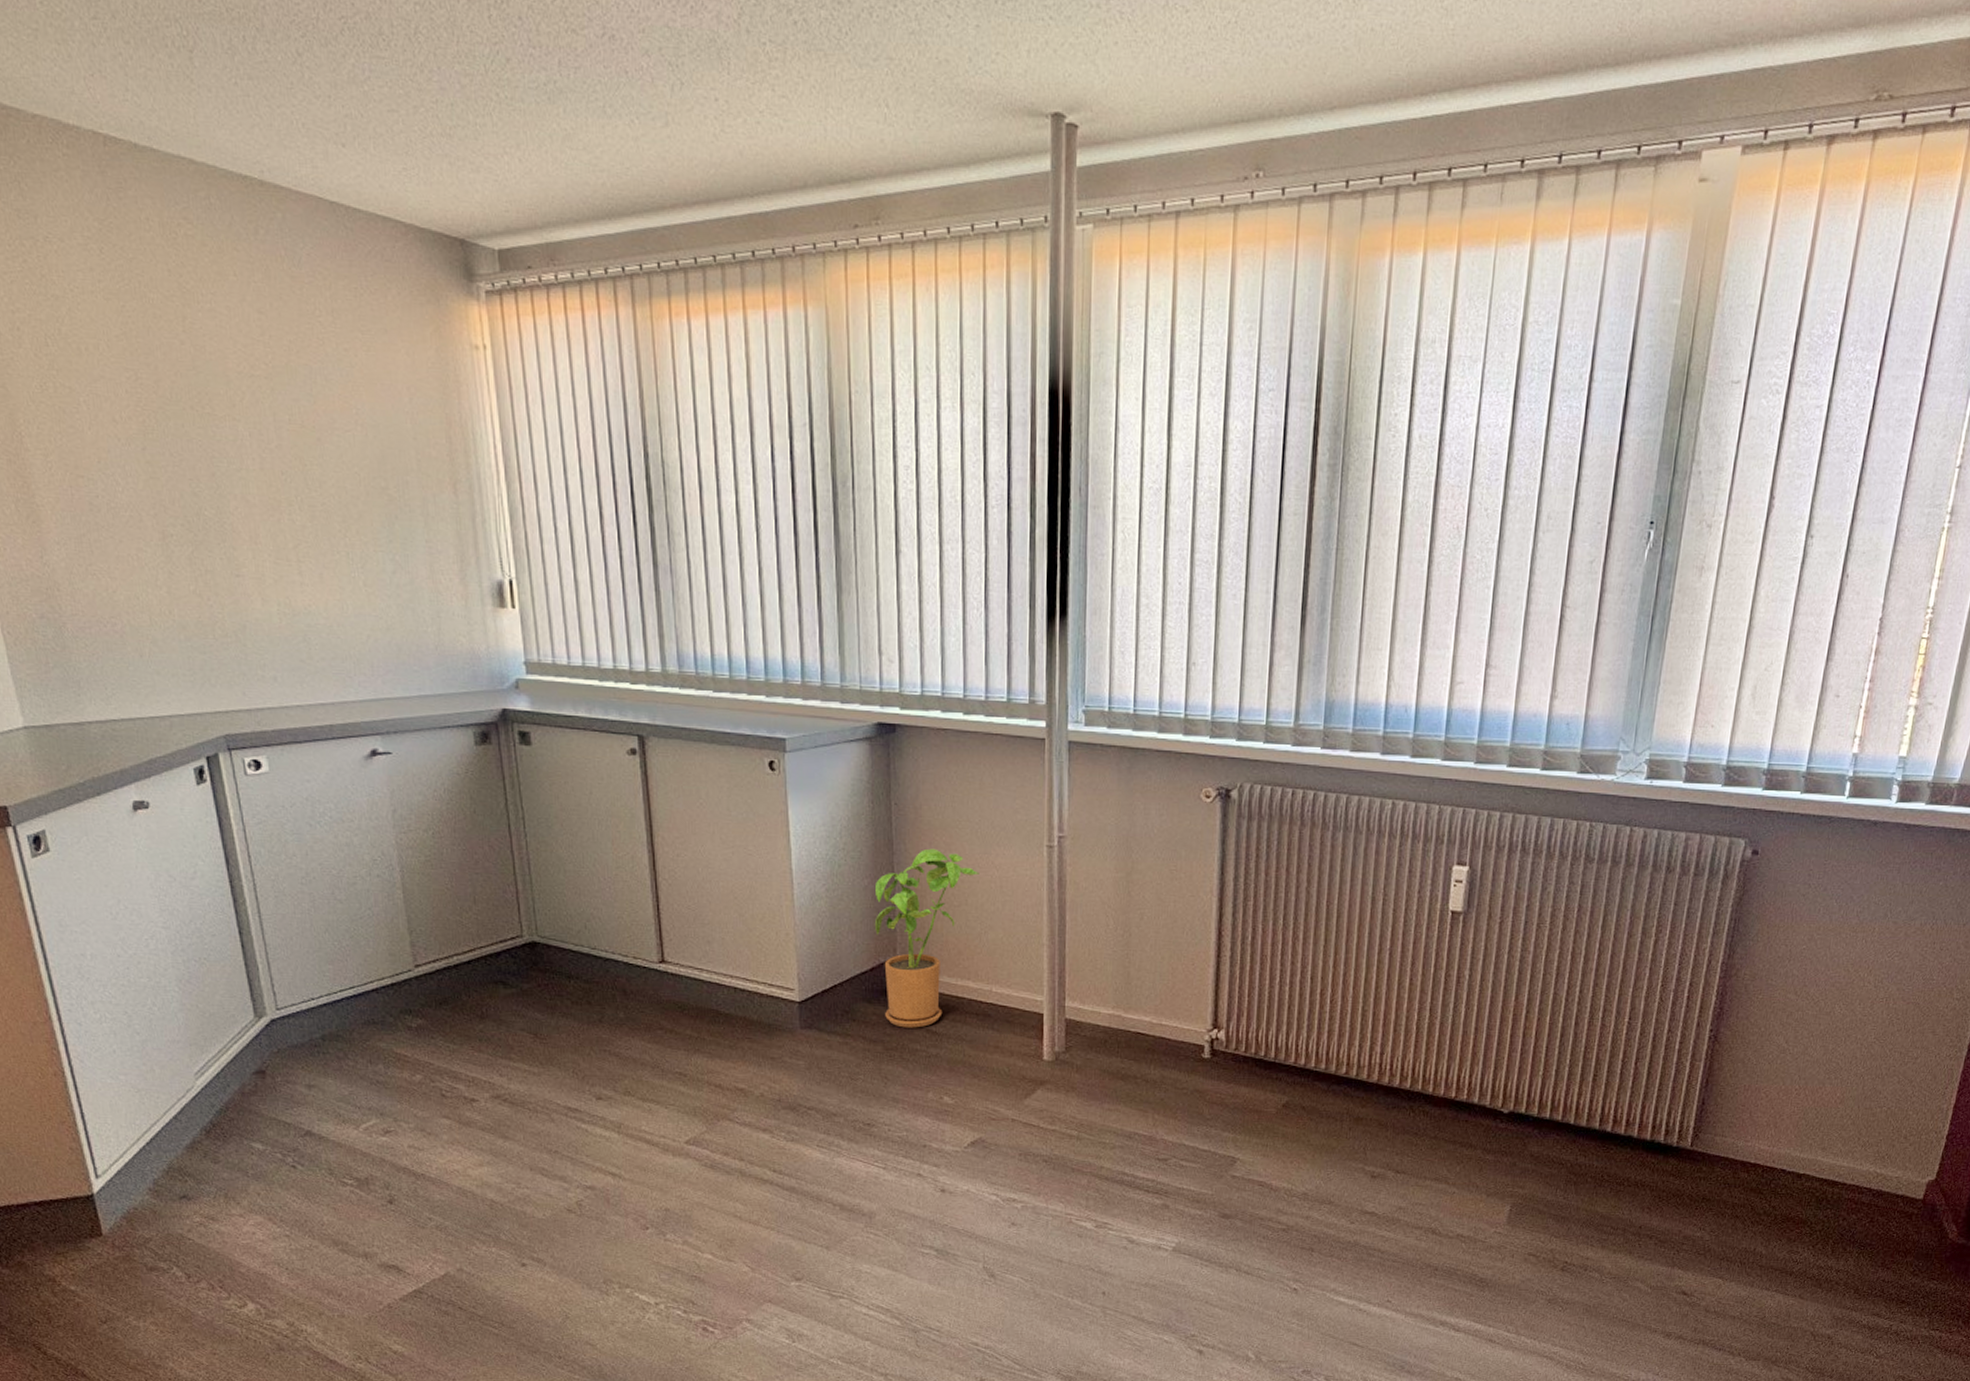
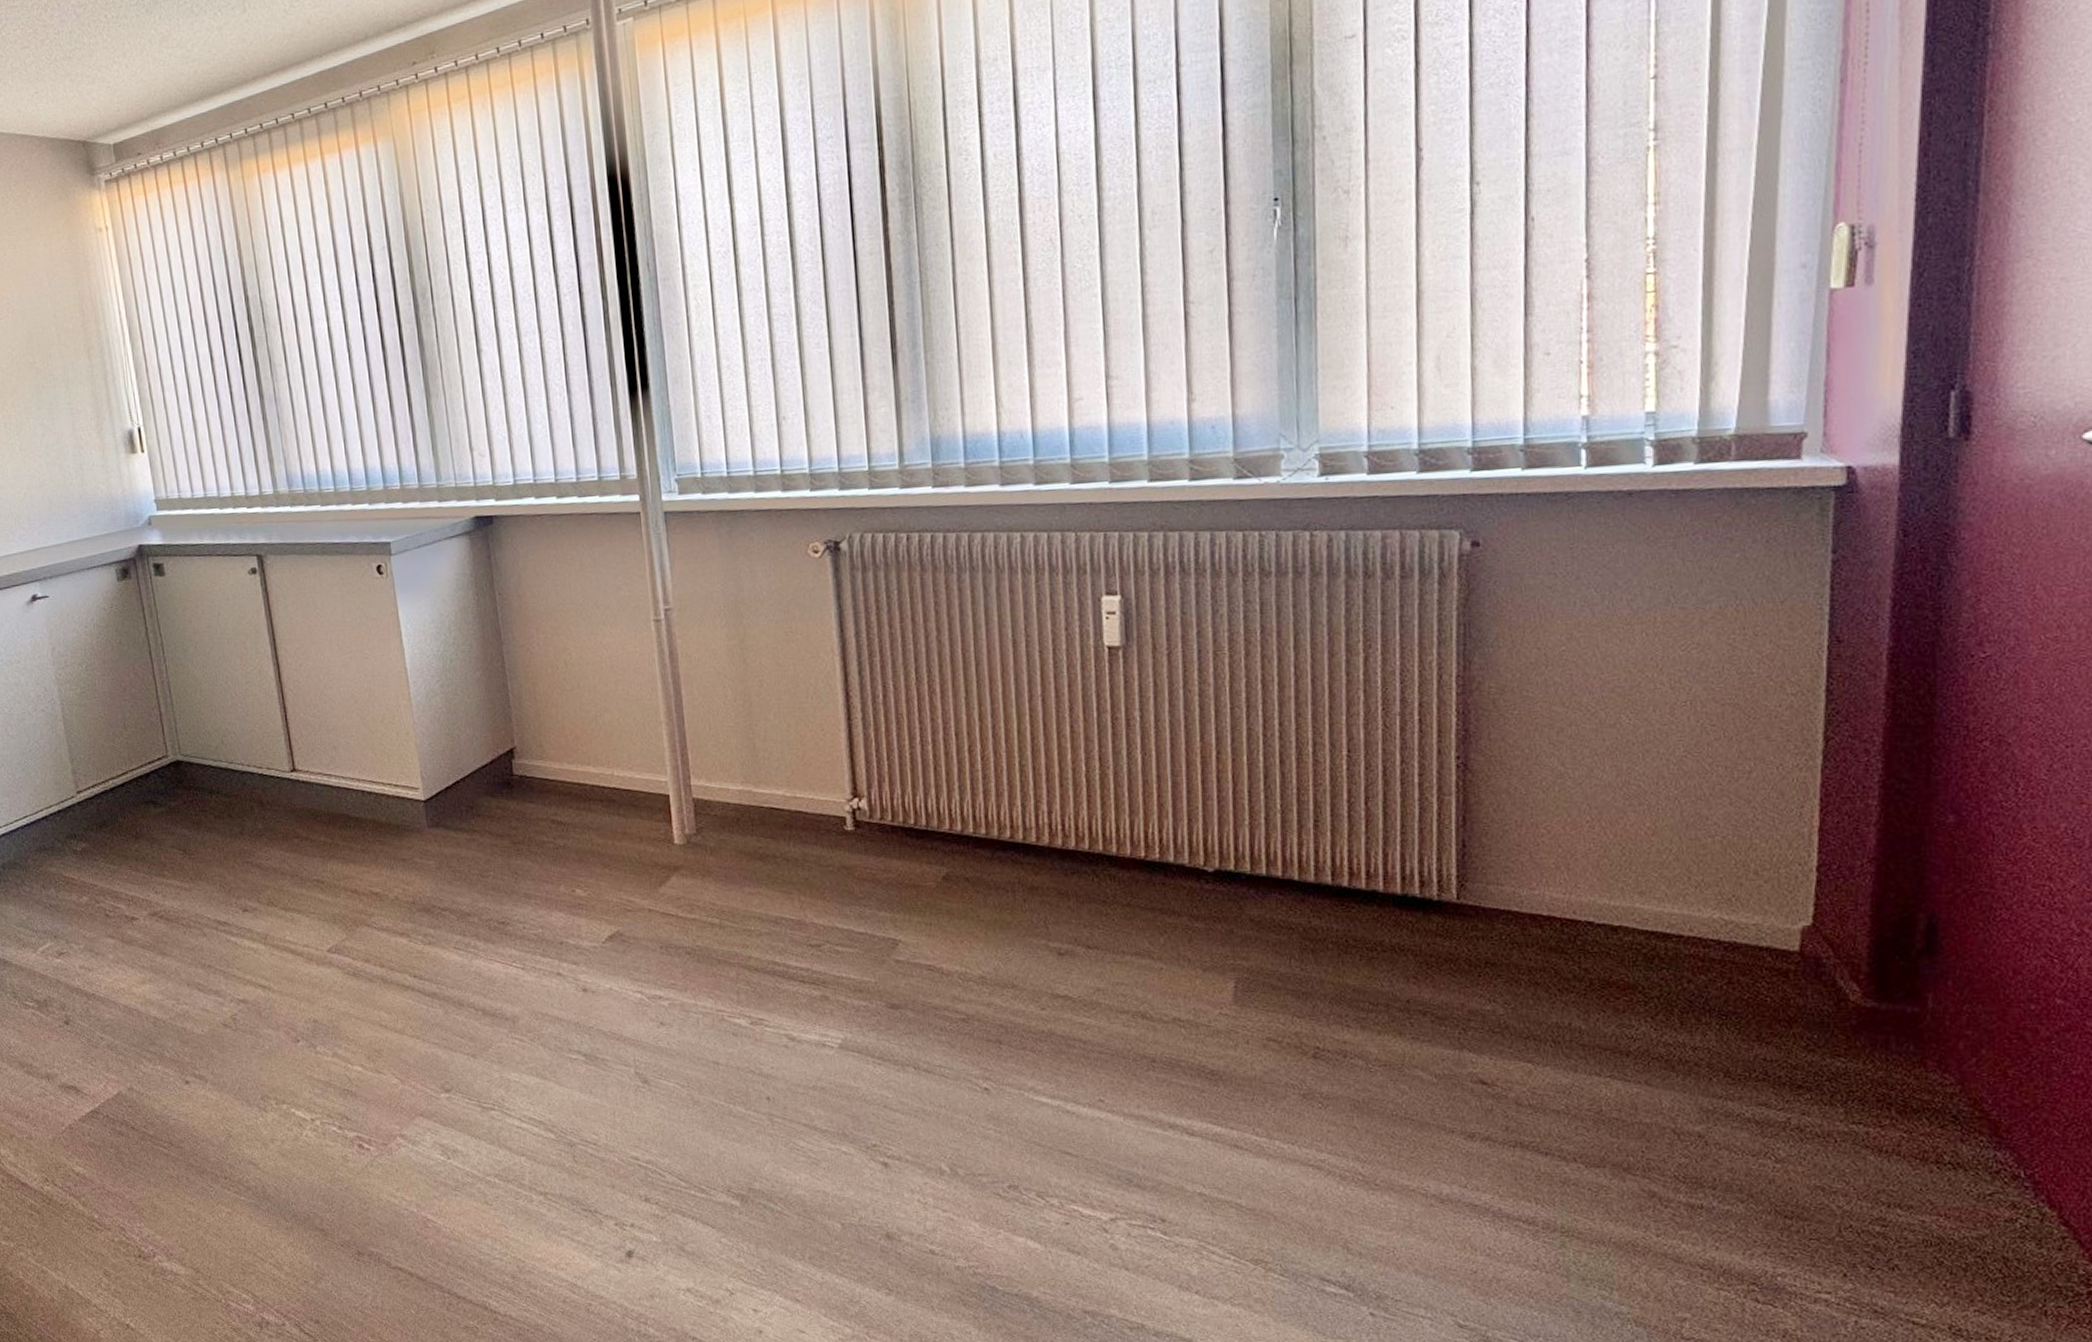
house plant: present [875,848,979,1028] -> none [487,634,589,820]

